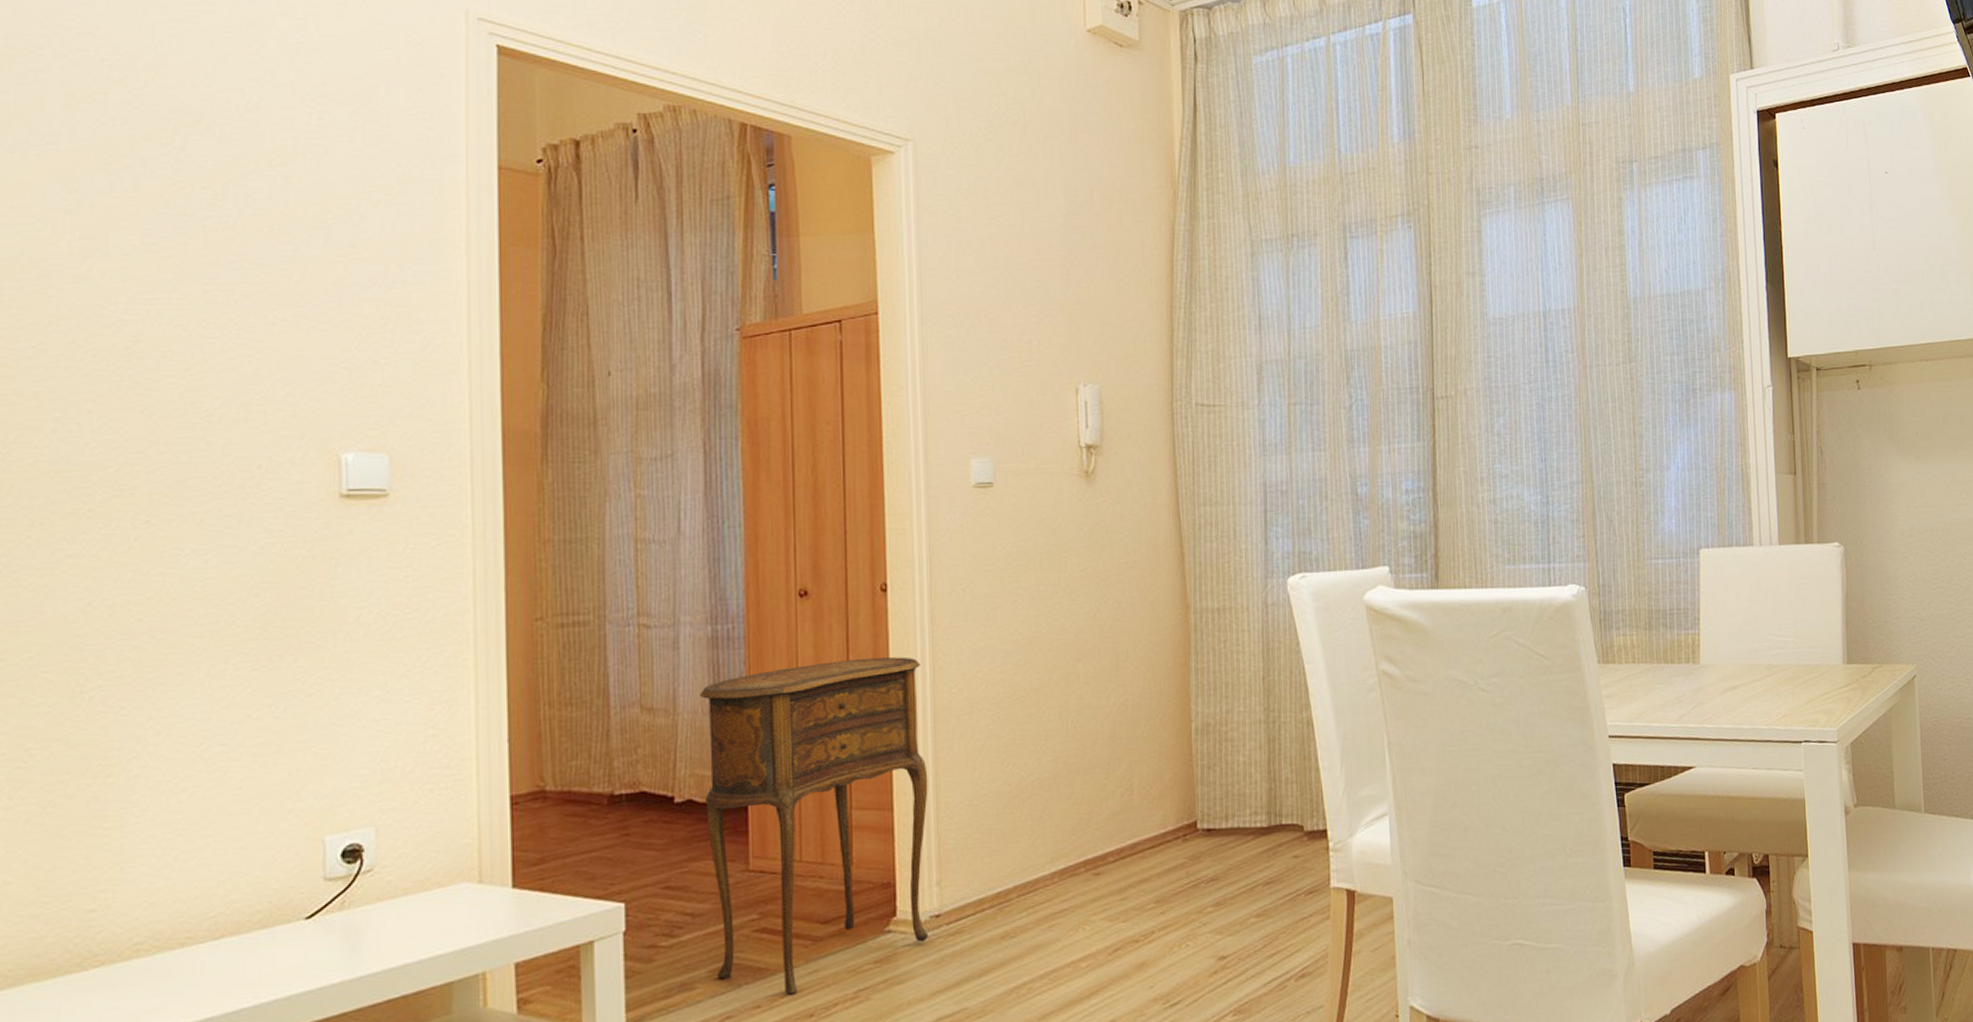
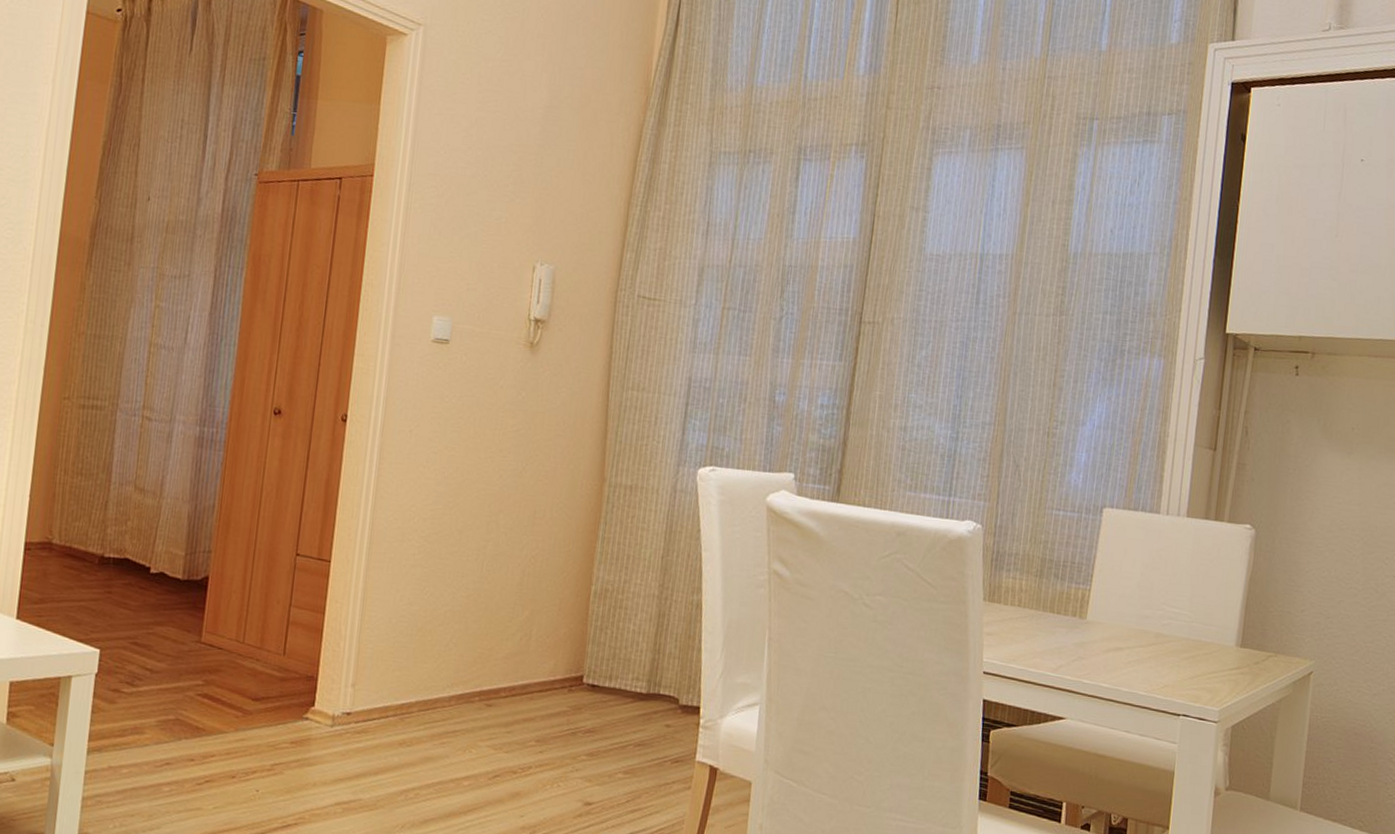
side table: present [700,656,929,996] -> none [163,474,366,757]

